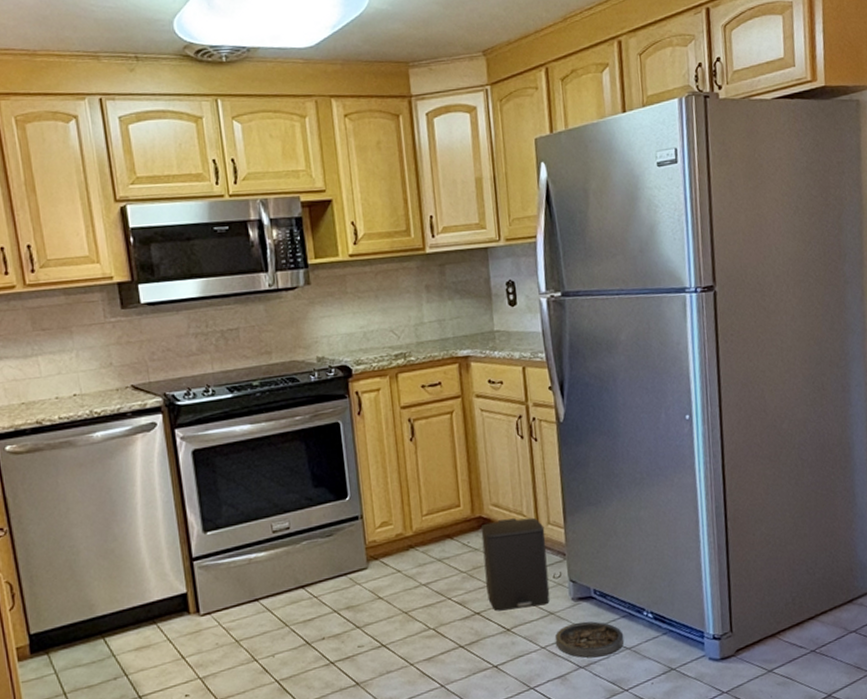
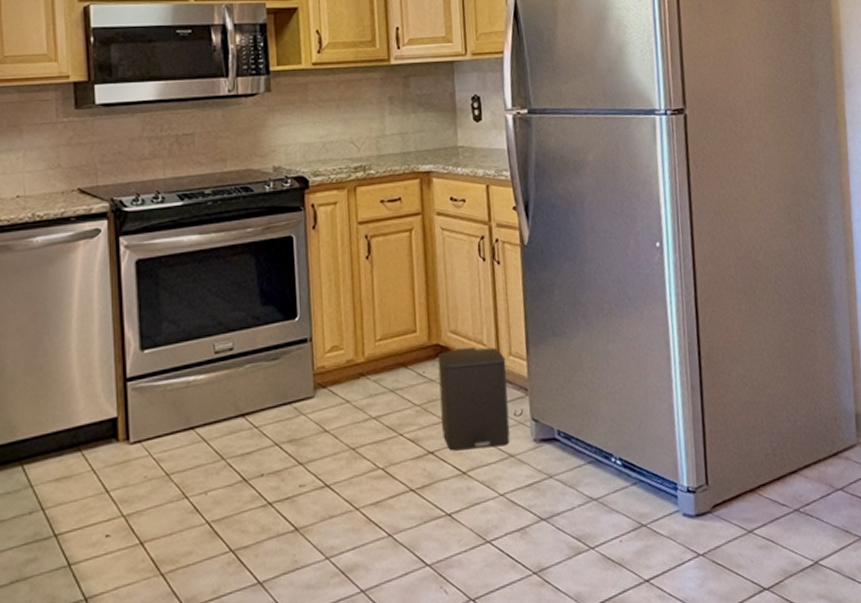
pet bowl: present [556,621,625,658] -> none [515,466,591,509]

